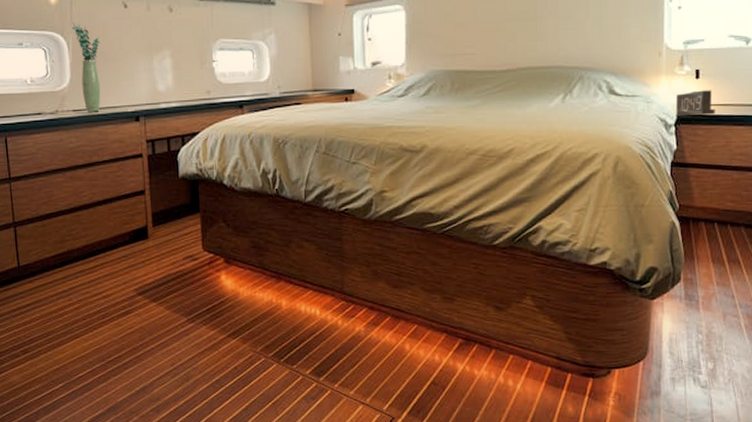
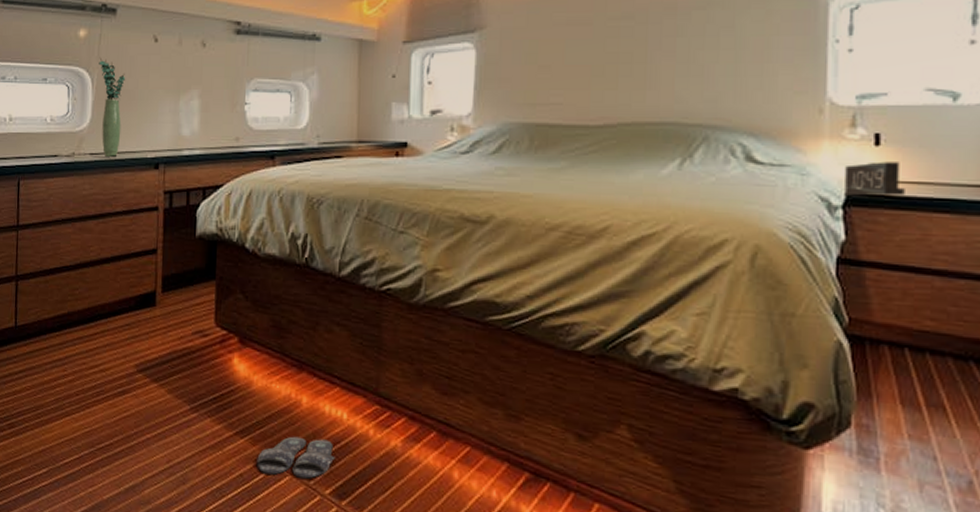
slippers: none [248,332,313,365] -> present [257,436,336,479]

